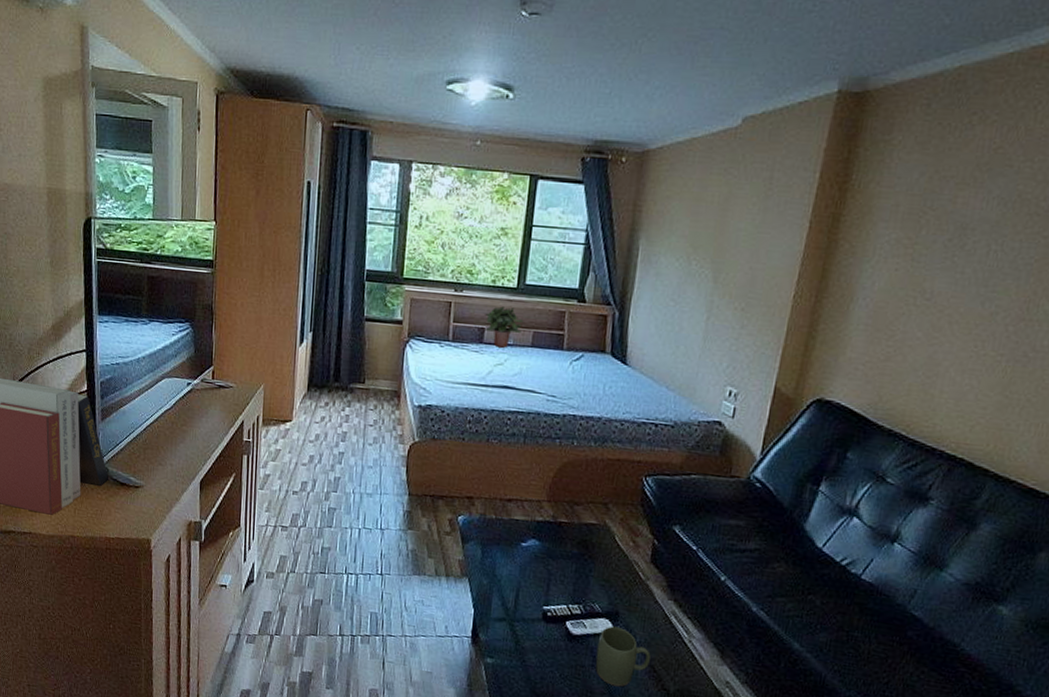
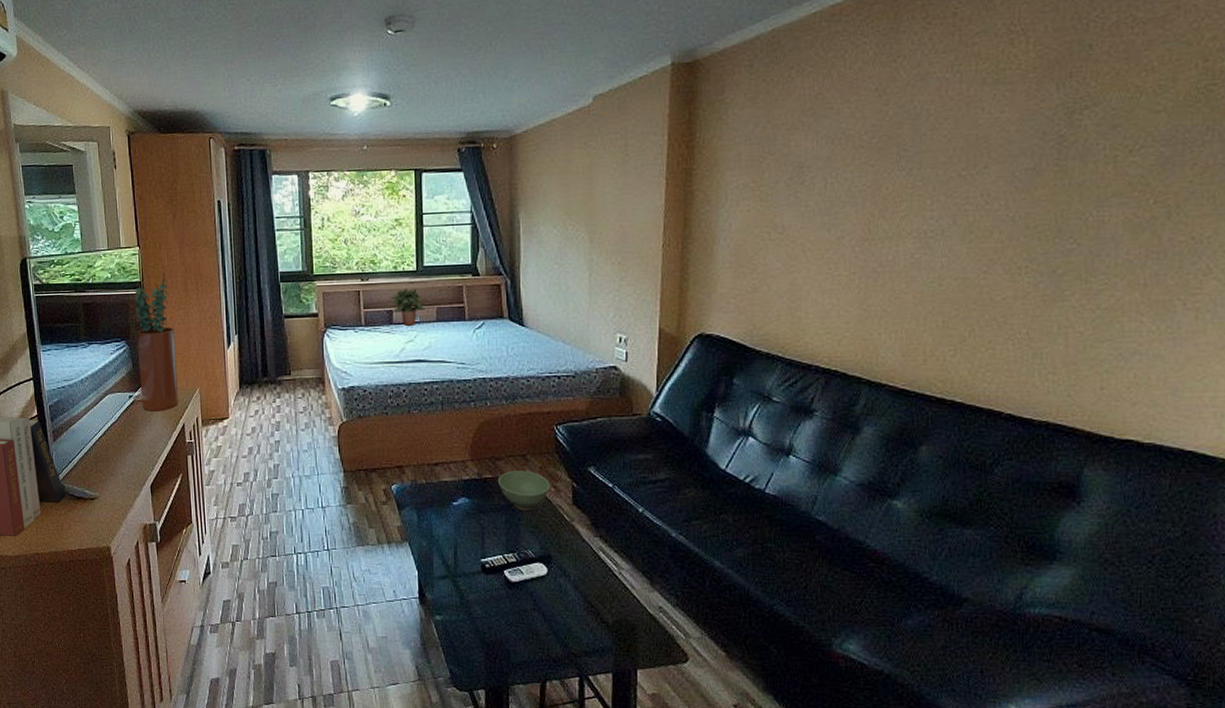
vase: none [200,254,244,404] -> present [135,273,178,411]
bowl: none [572,518,630,563] -> present [497,471,550,512]
mug: present [595,626,651,687] -> none [535,569,586,626]

